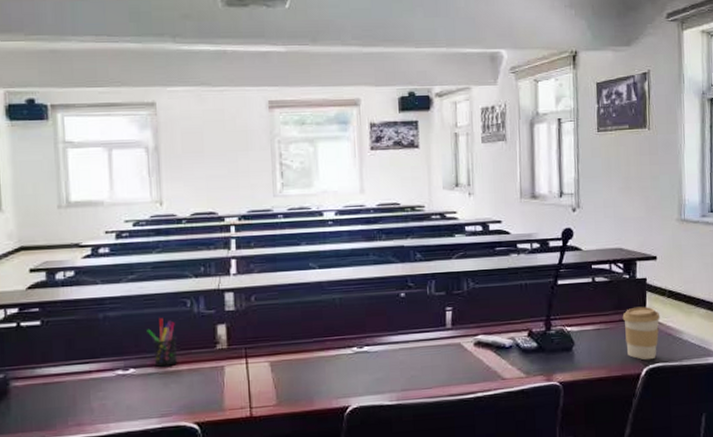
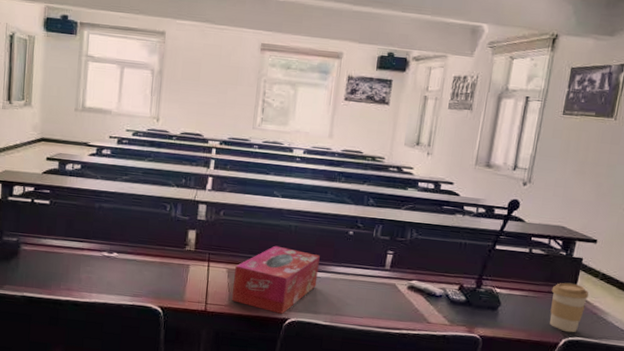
pen holder: present [147,318,178,367] -> none [131,216,155,257]
tissue box: none [278,324,375,403] -> present [232,245,320,314]

